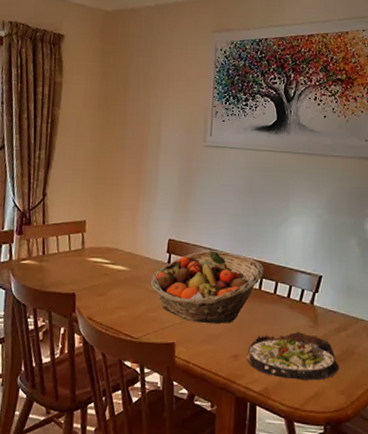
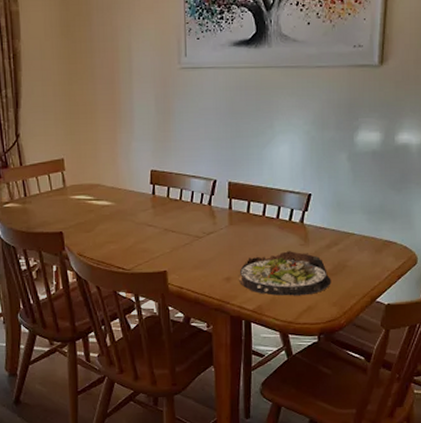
fruit basket: present [150,250,264,324] -> none [137,178,251,250]

